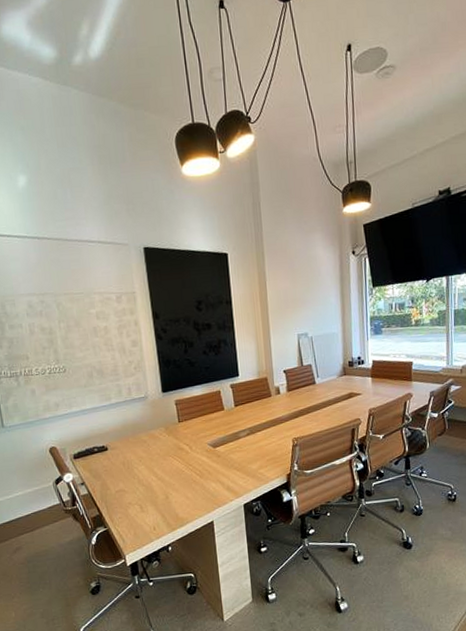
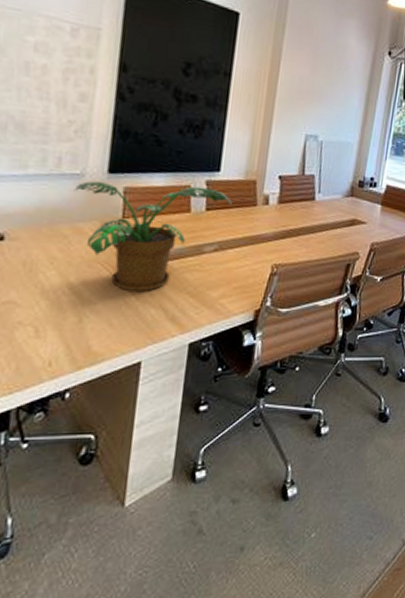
potted plant: none [143,389,253,473] -> present [74,181,232,293]

